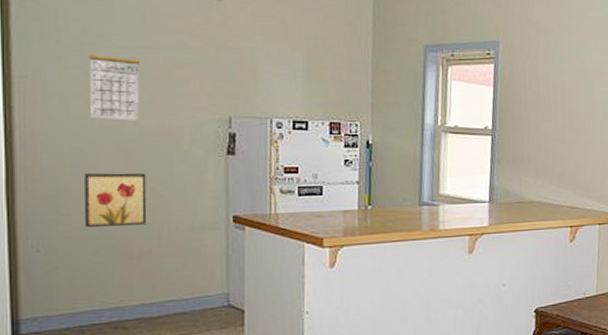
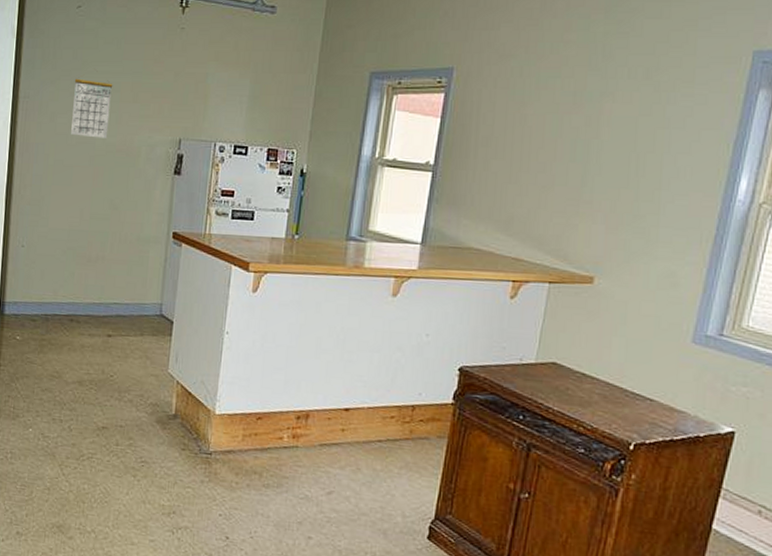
wall art: present [85,172,147,227] -> none [58,183,108,232]

